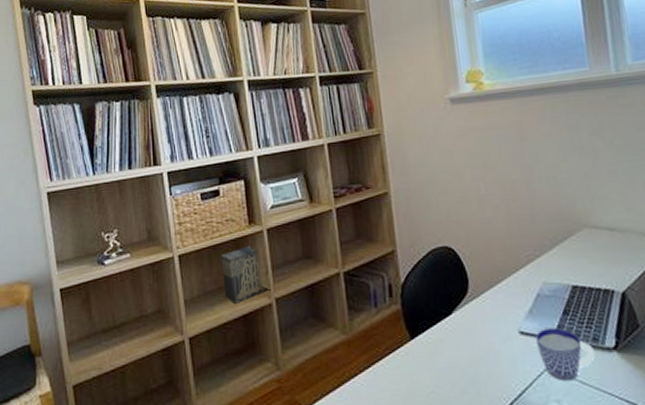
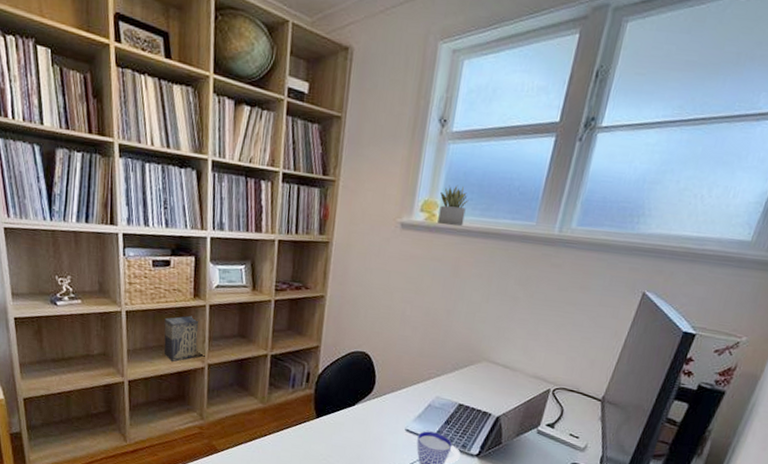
succulent plant: none [482,49,514,91] -> present [437,185,469,226]

